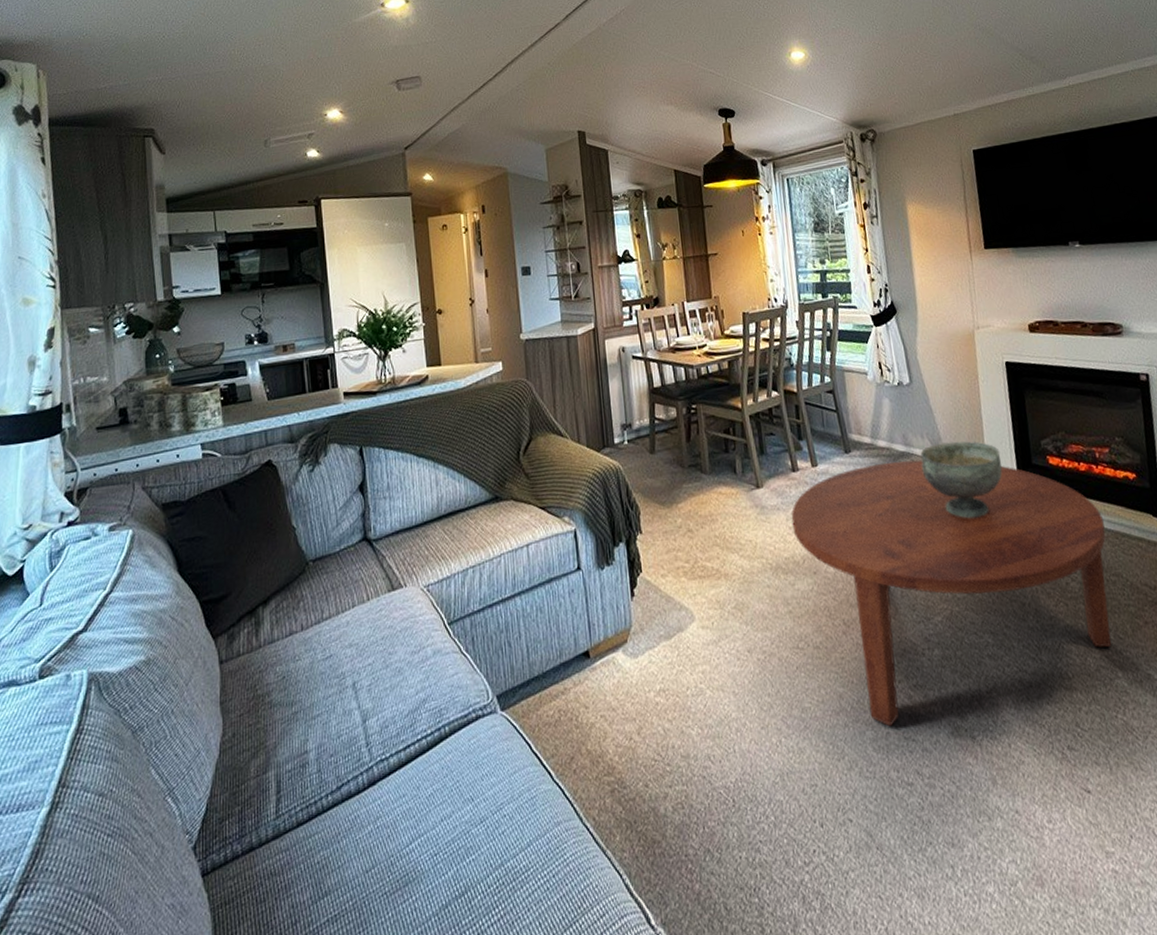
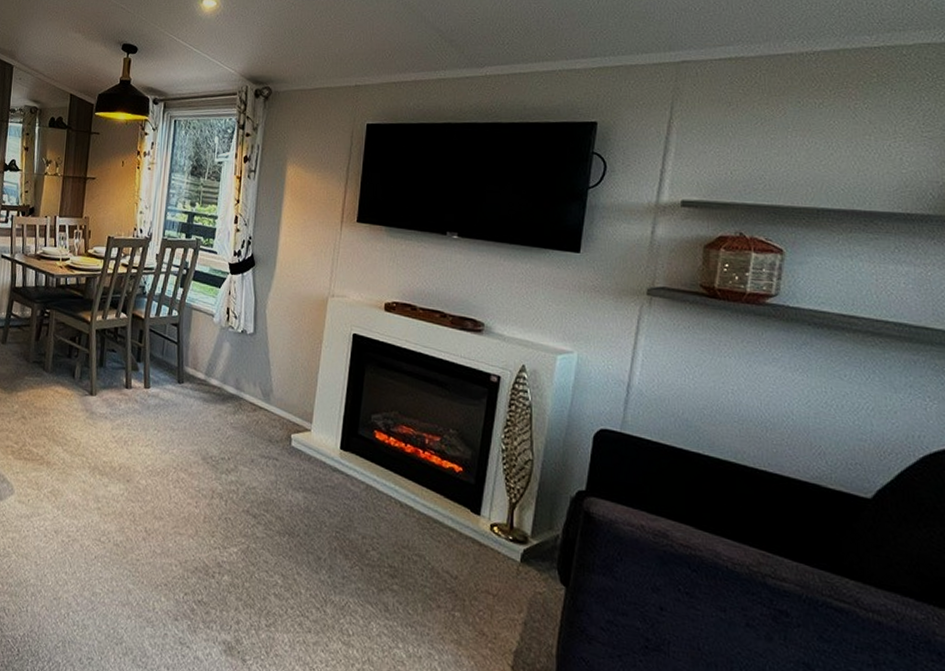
coffee table: present [791,459,1111,727] -> none [115,398,418,630]
decorative bowl: present [920,441,1003,519] -> none [247,394,328,471]

